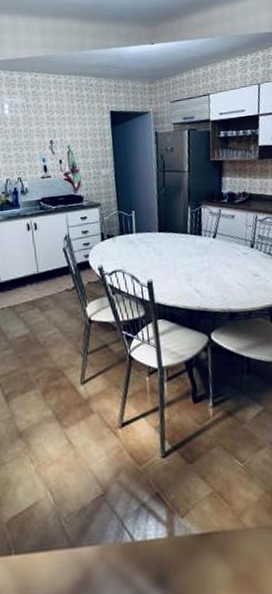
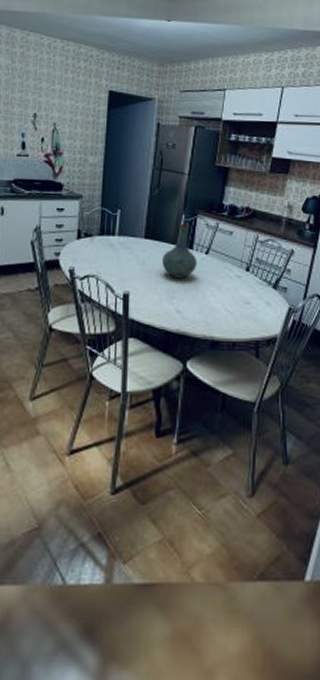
vase: none [176,214,208,263] -> present [161,223,198,279]

